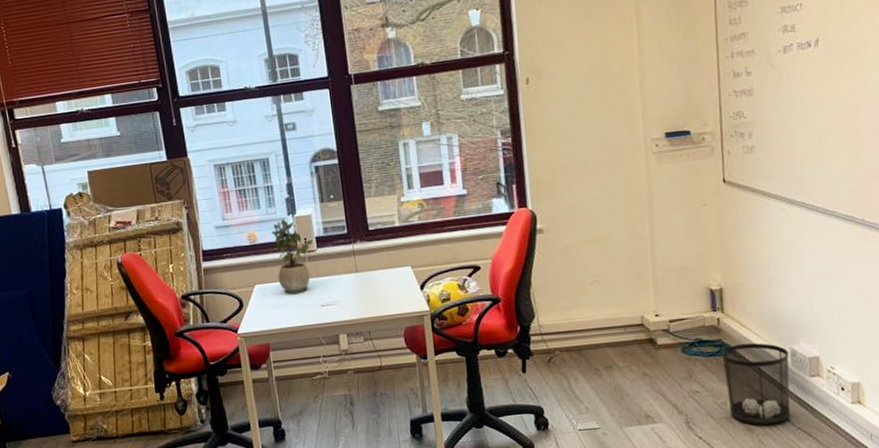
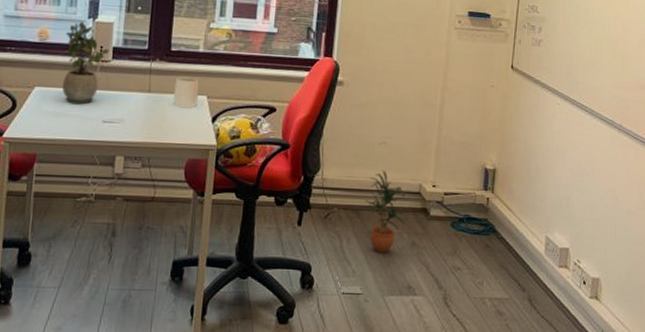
mug: none [378,251,404,282] -> present [173,76,199,109]
potted plant: none [586,307,633,388] -> present [365,170,410,253]
waste bin: present [721,343,791,426] -> none [485,225,544,311]

